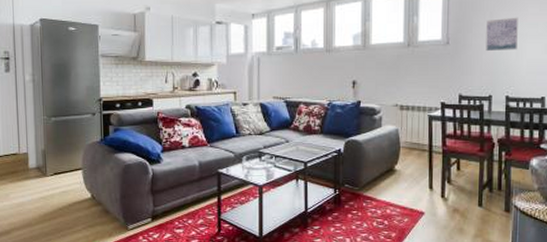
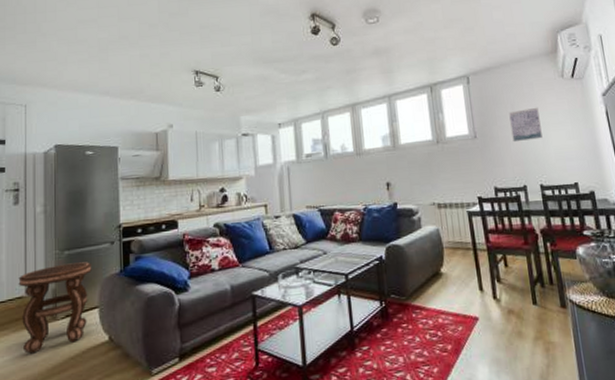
side table: none [12,129,76,202] -> present [18,262,92,354]

